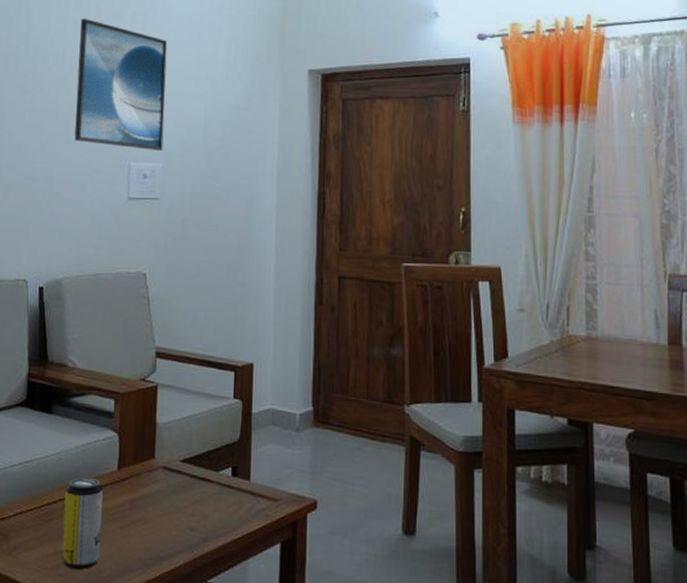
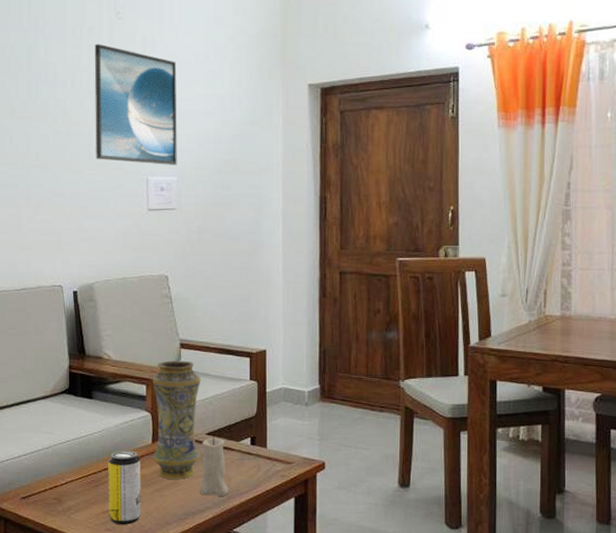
vase: none [117,371,178,516] -> present [152,360,201,479]
candle: none [169,462,205,539] -> present [199,434,230,496]

